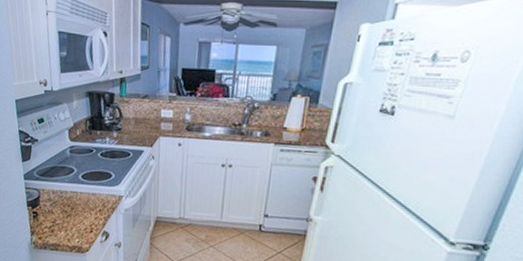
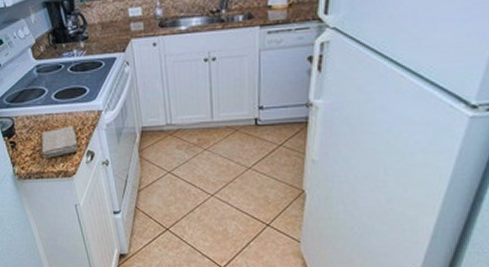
washcloth: none [60,205,96,233] -> present [41,126,78,158]

